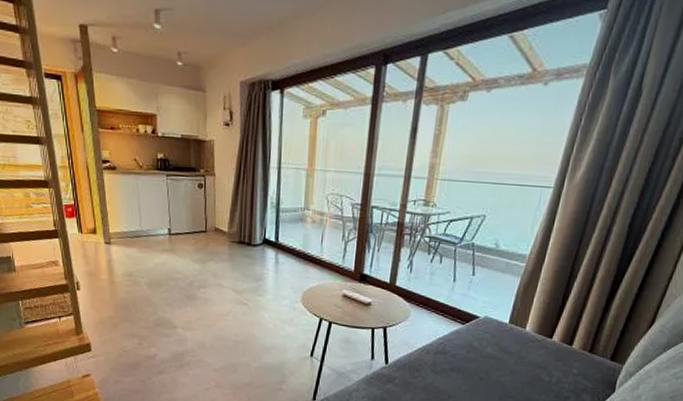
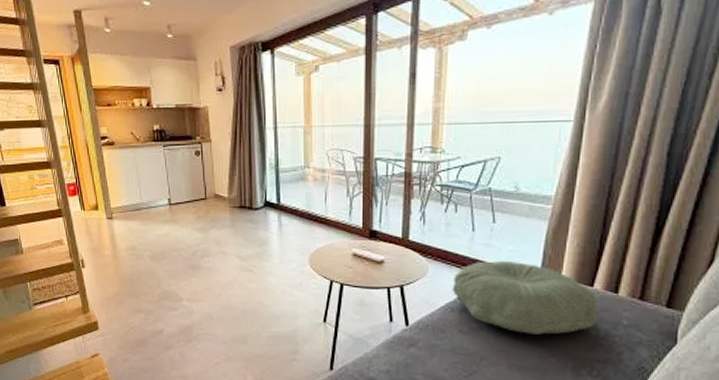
pillow: none [429,309,556,379] -> present [452,261,601,335]

